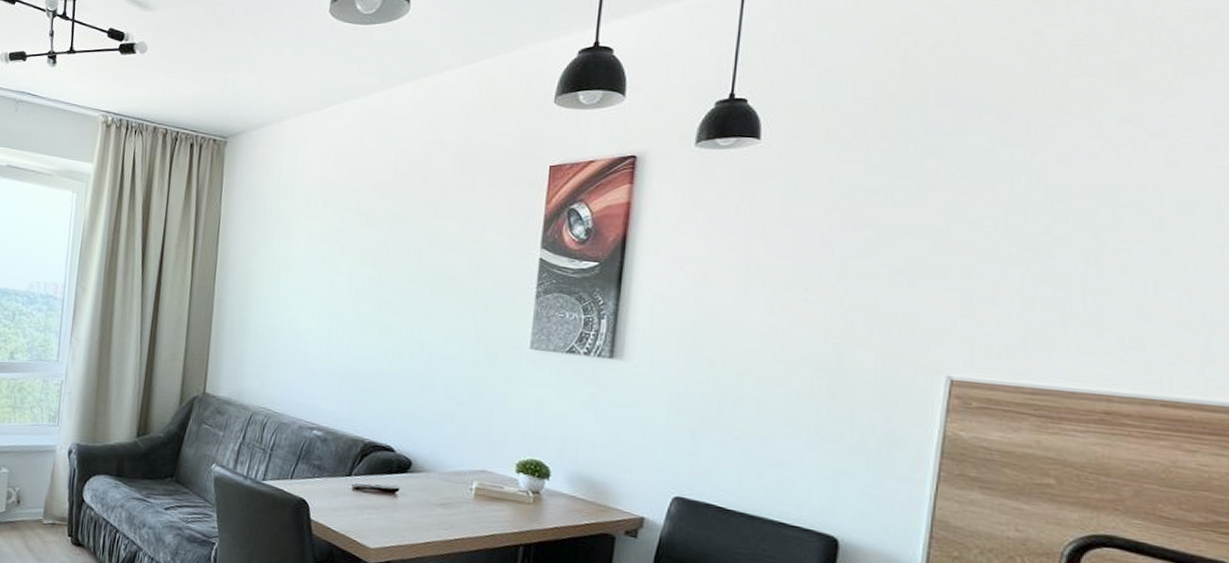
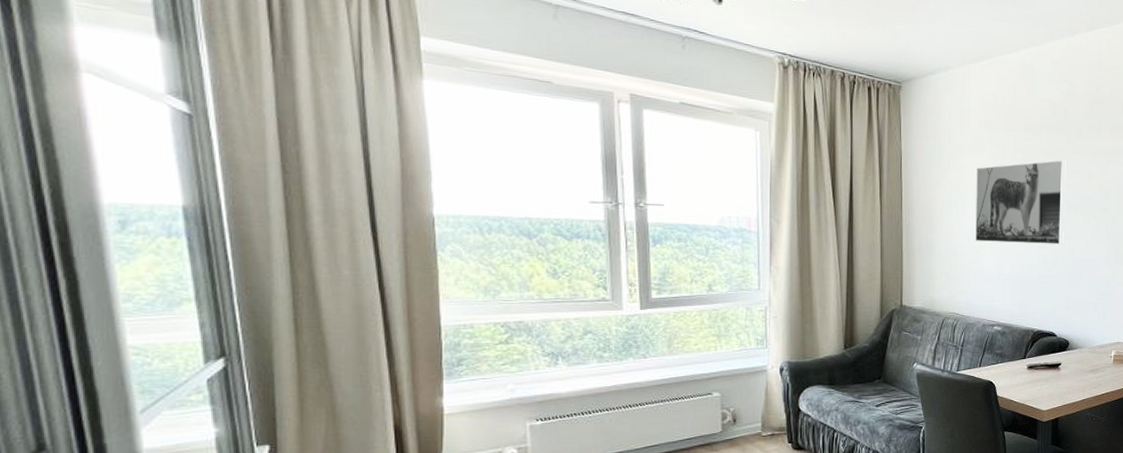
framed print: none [298,226,424,334] -> present [975,160,1066,245]

